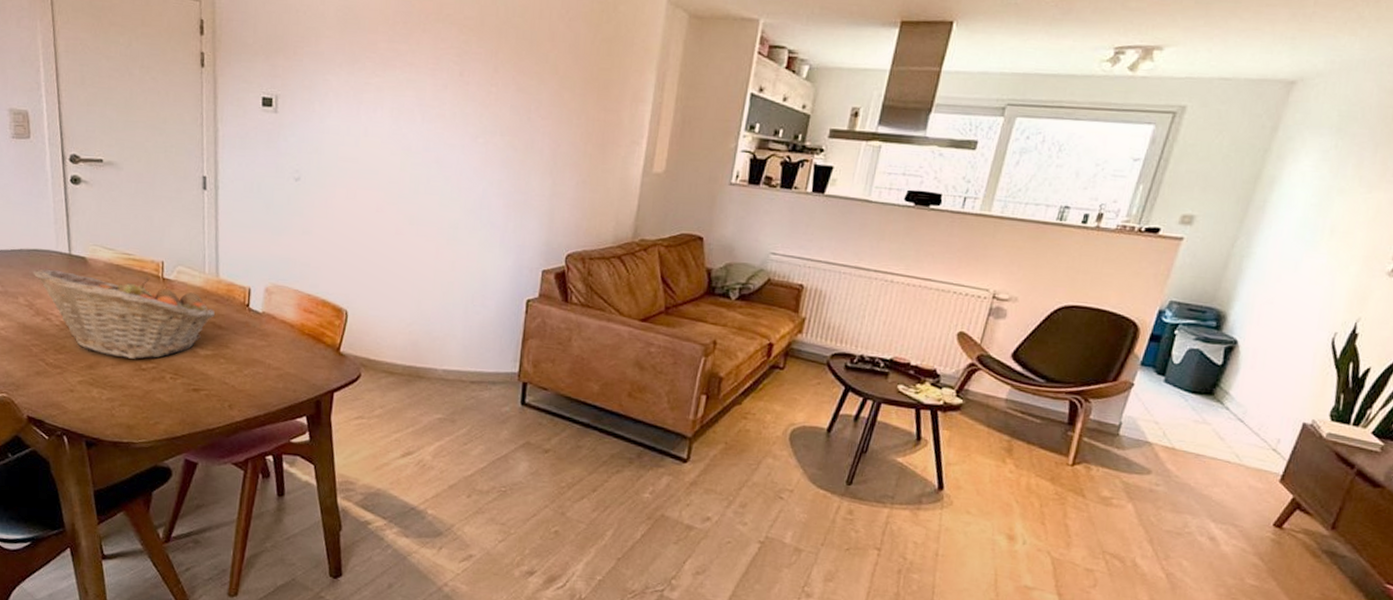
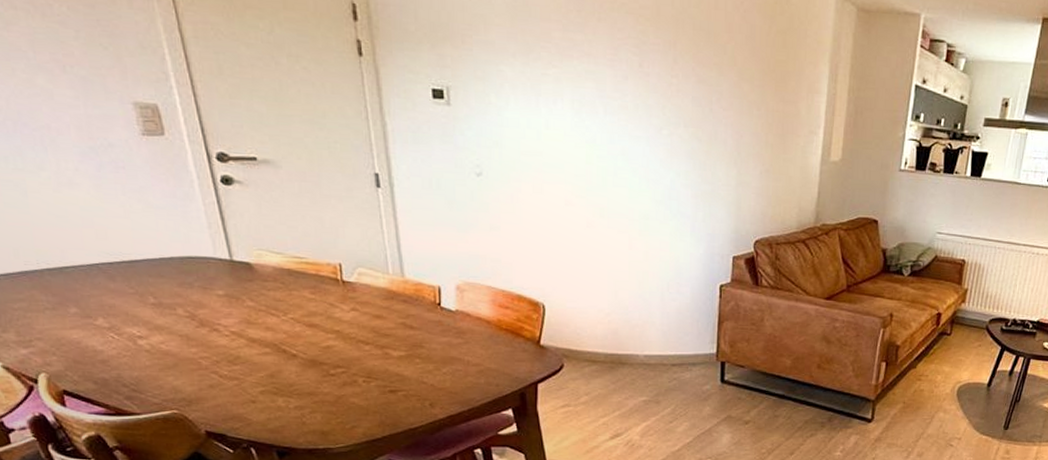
fruit basket: present [33,269,216,359] -> none [190,277,406,365]

